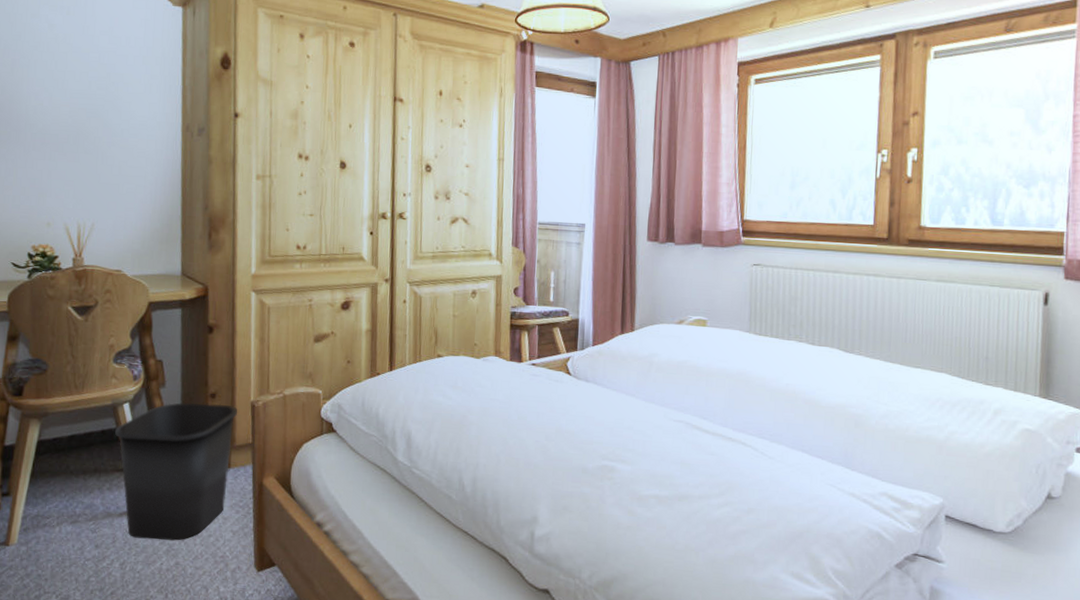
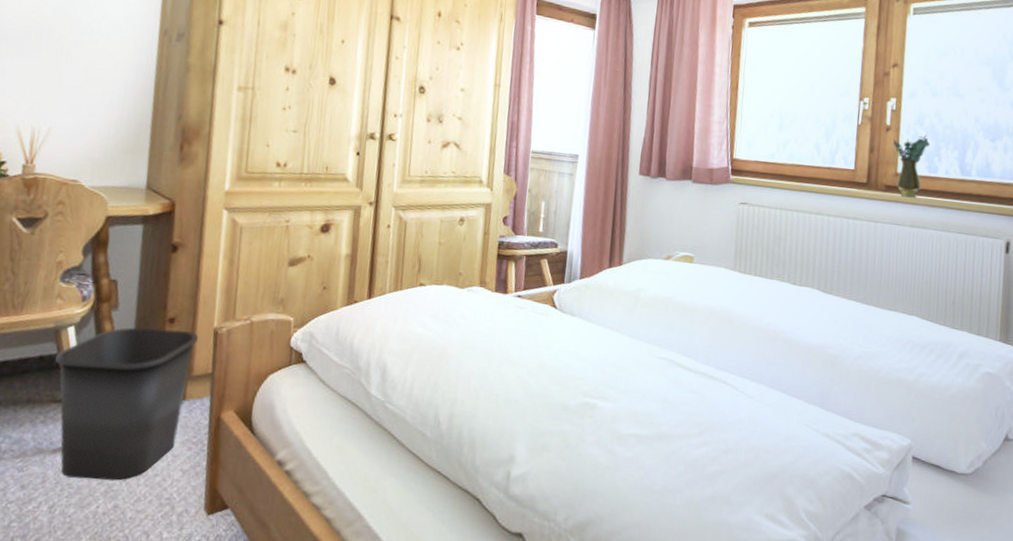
vase: none [915,185,956,251] -> present [893,135,930,198]

